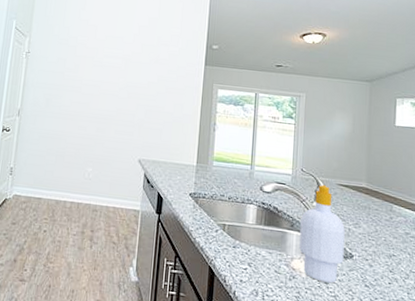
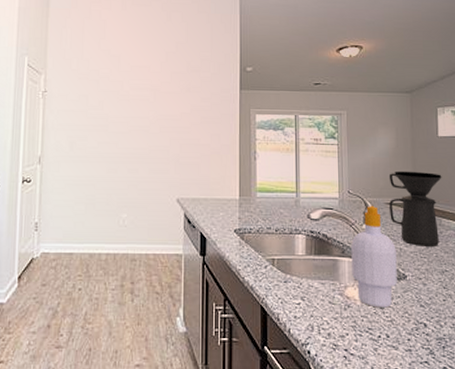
coffee maker: none [341,154,396,231] -> present [389,171,442,246]

